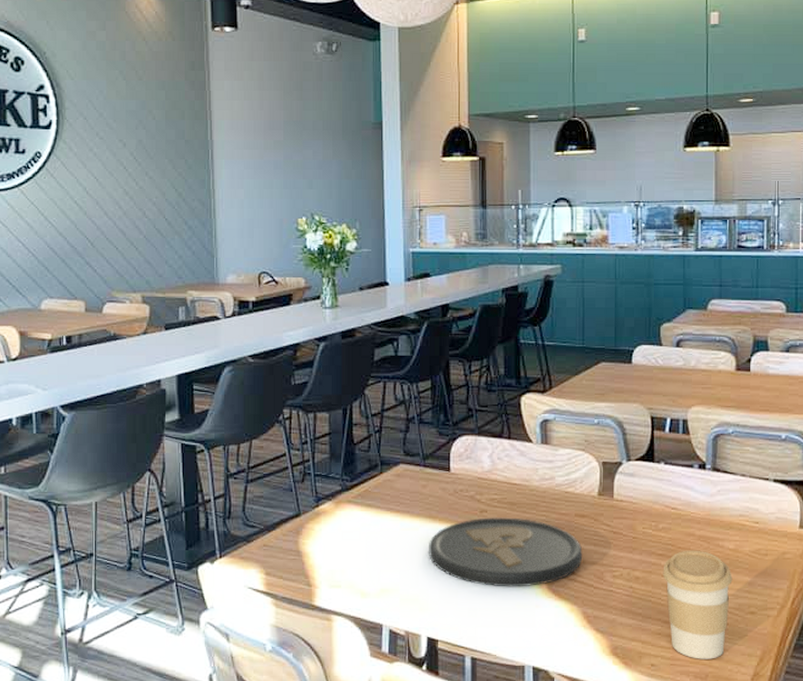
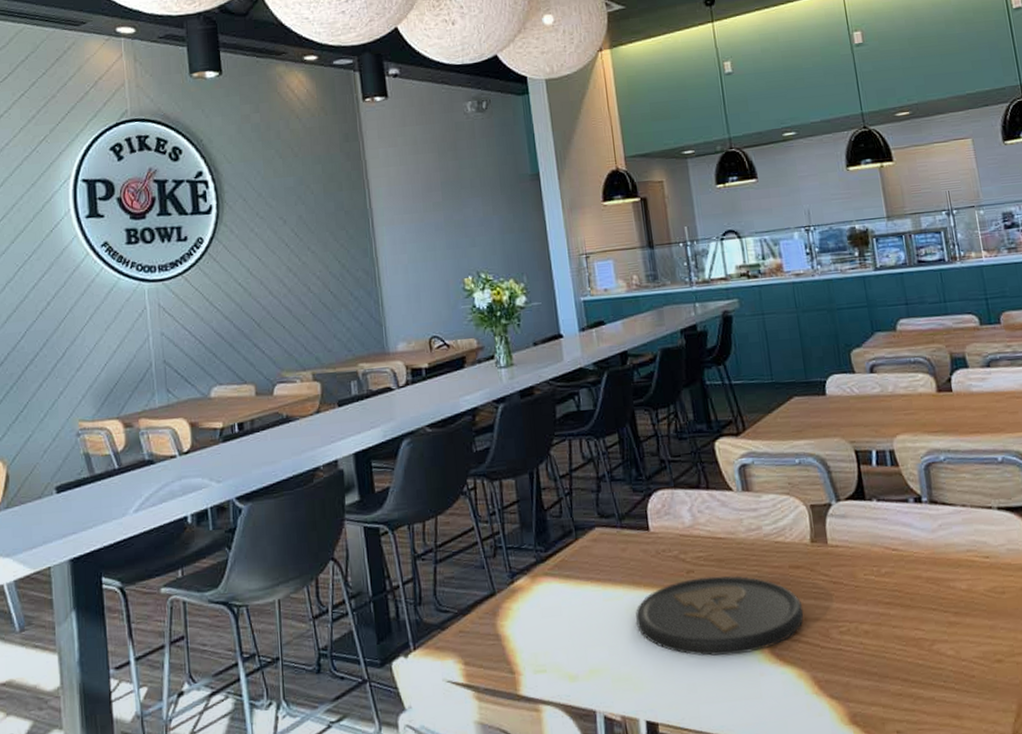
coffee cup: present [663,550,733,659] -> none [893,594,975,721]

